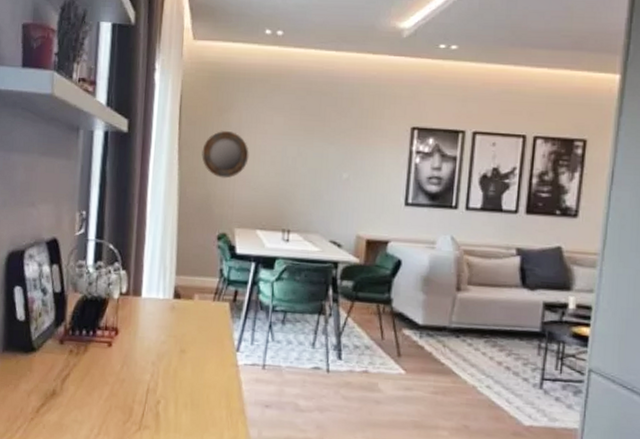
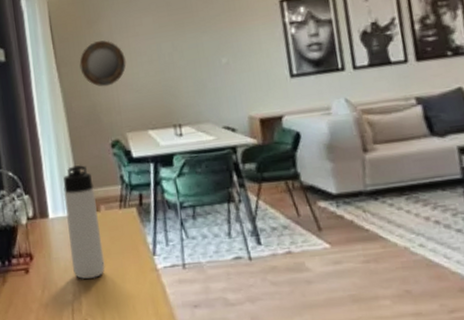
thermos bottle: none [155,251,193,364] -> present [63,165,105,279]

